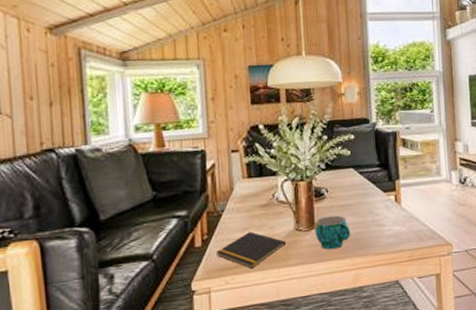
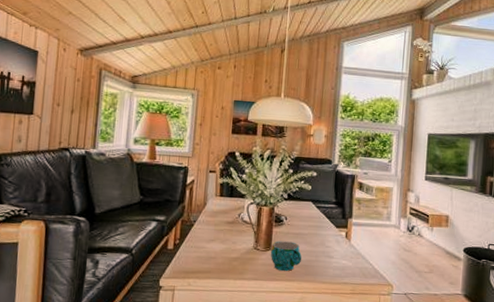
notepad: present [216,231,287,269] -> none [184,243,245,276]

